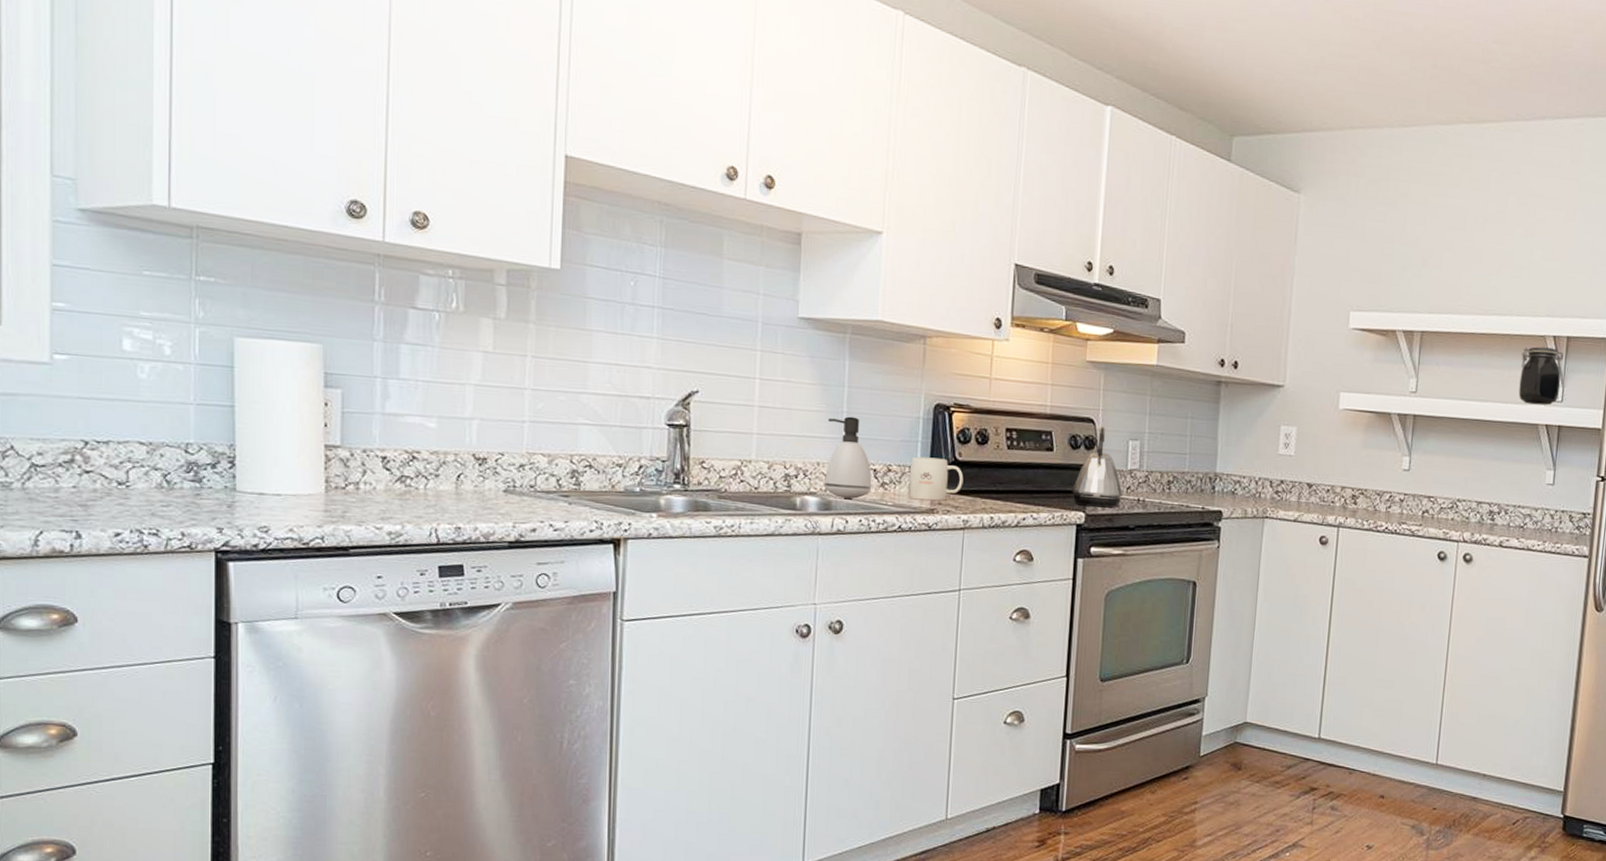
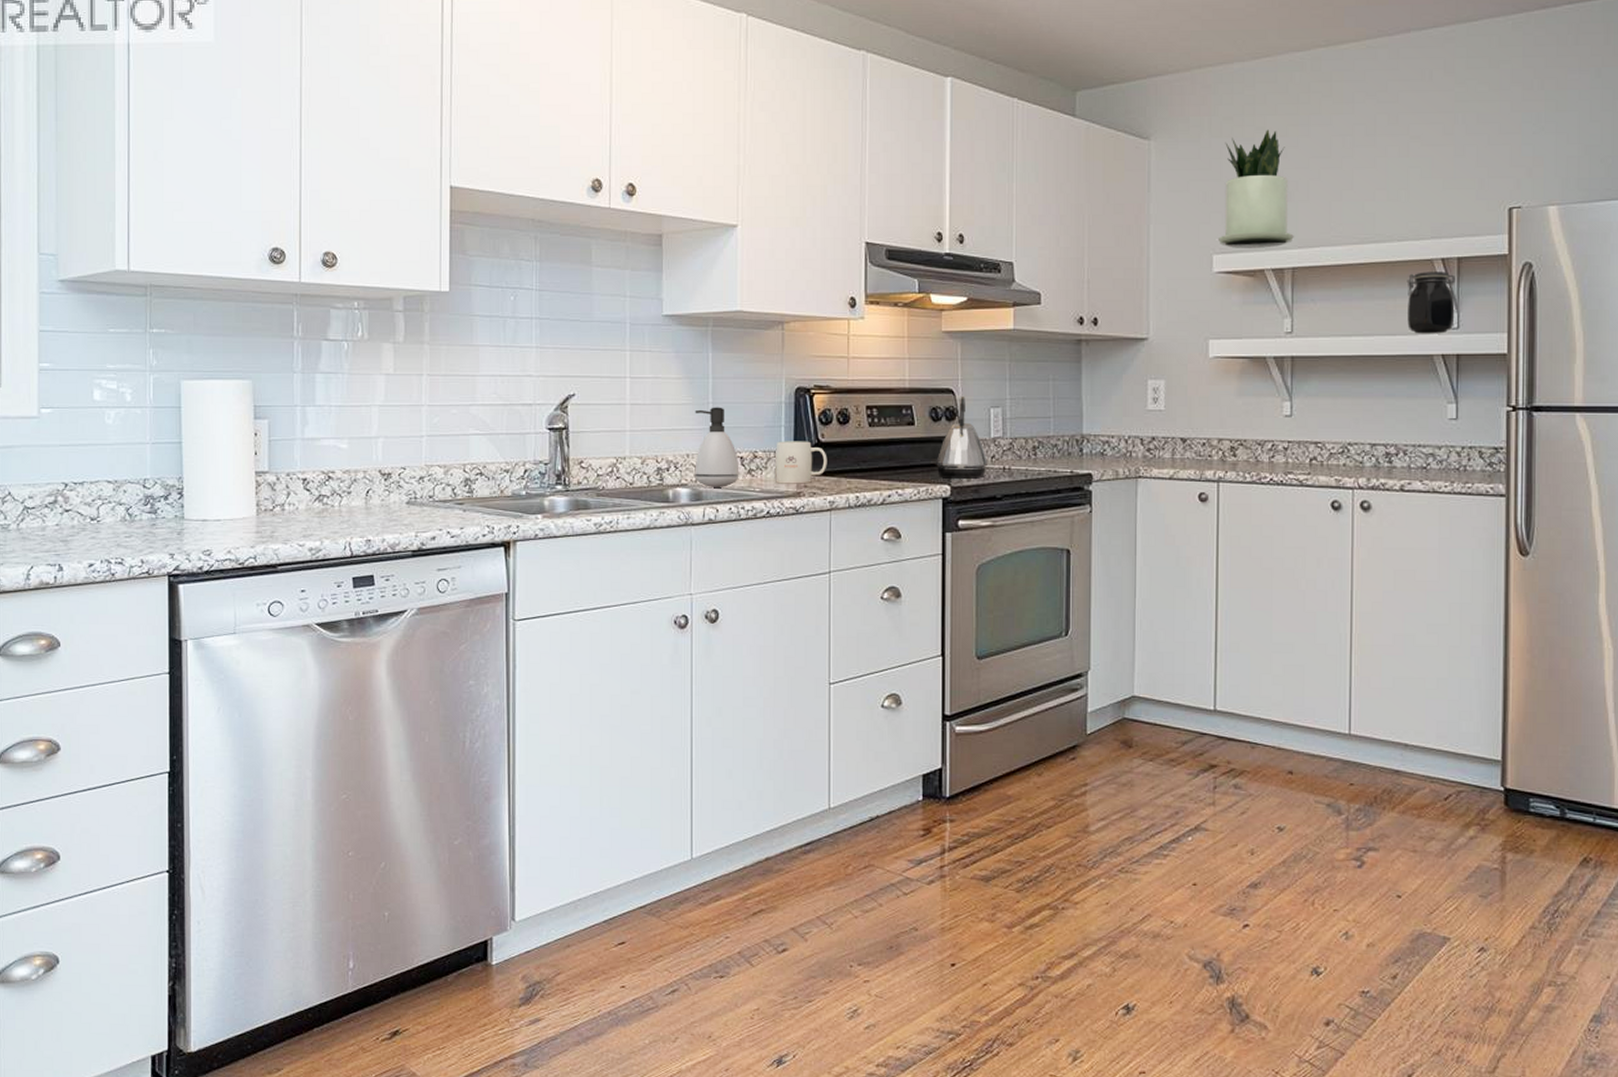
planter: none [1355,196,1426,311] -> present [1217,129,1295,248]

